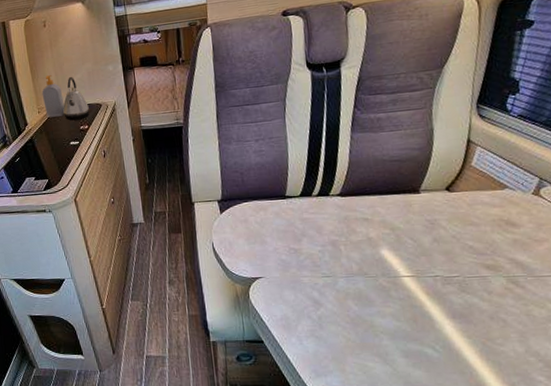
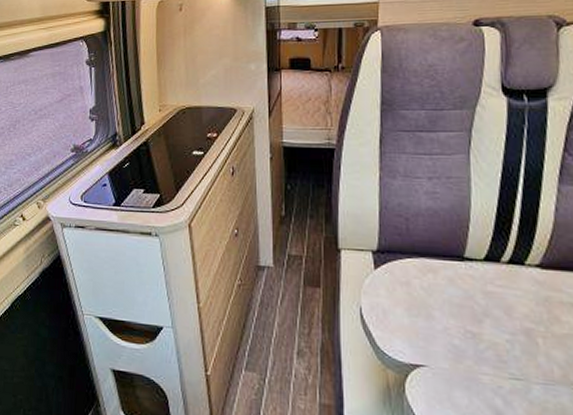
soap bottle: present [42,75,65,118] -> none [166,68,192,118]
kettle: present [62,76,90,121] -> none [188,71,222,125]

